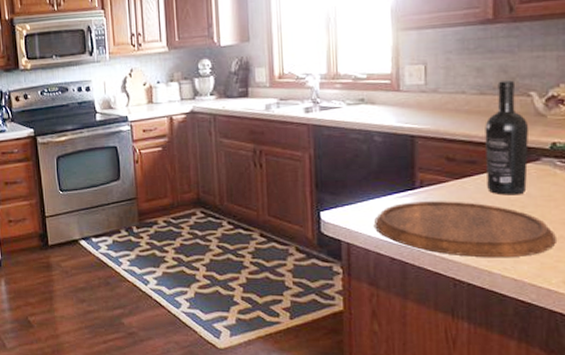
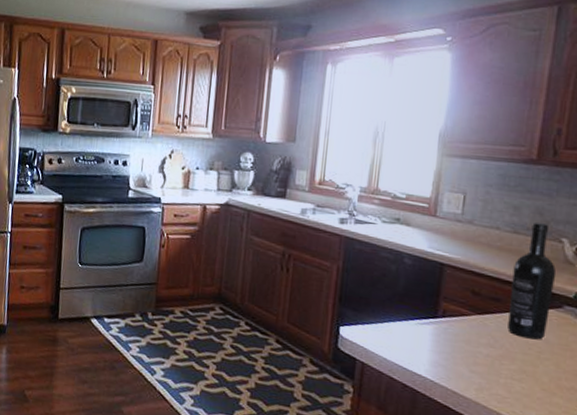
cutting board: present [374,201,556,258] -> none [392,330,568,403]

